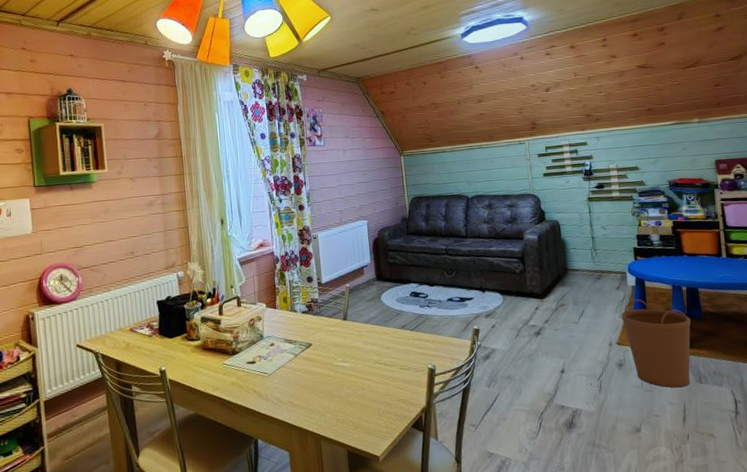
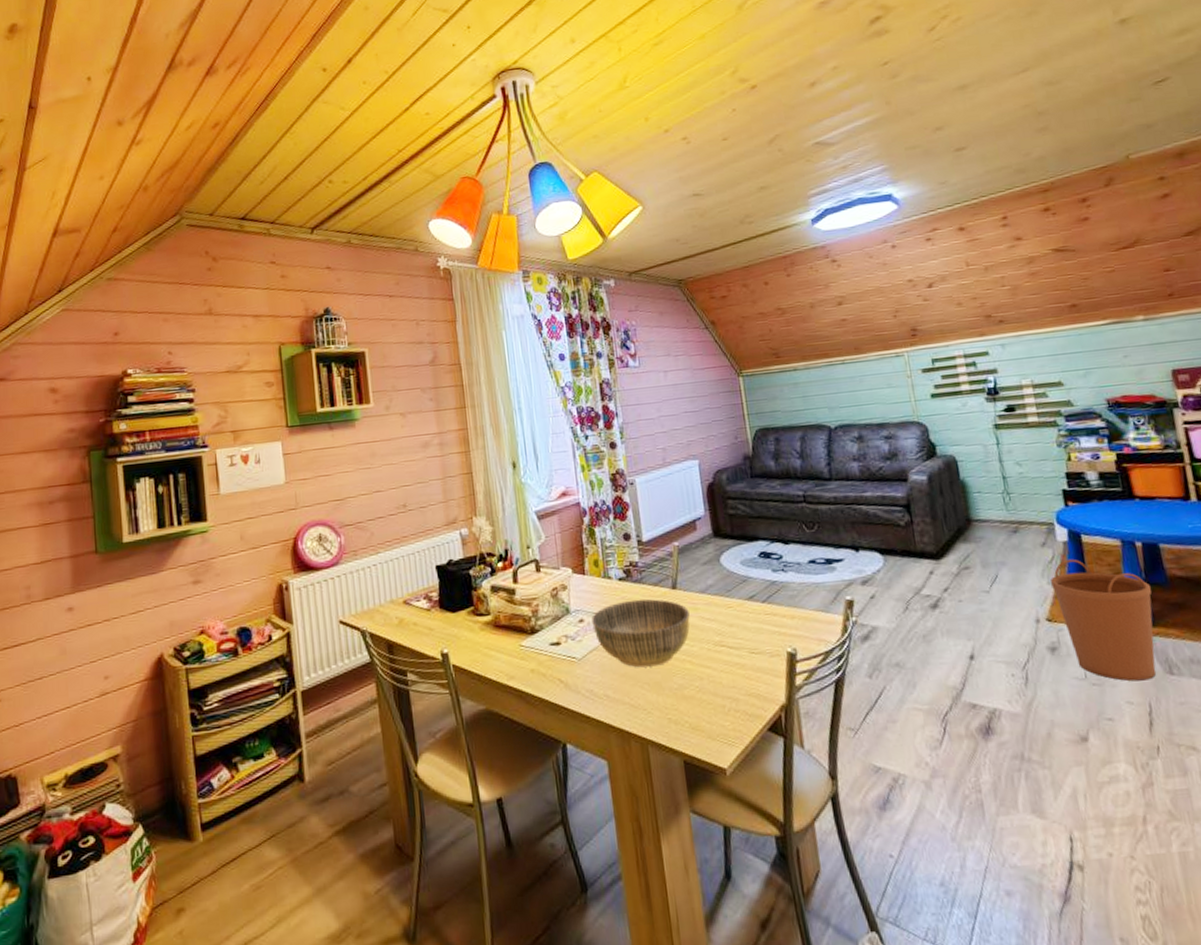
bowl: none [280,327,356,381] -> present [591,599,690,668]

